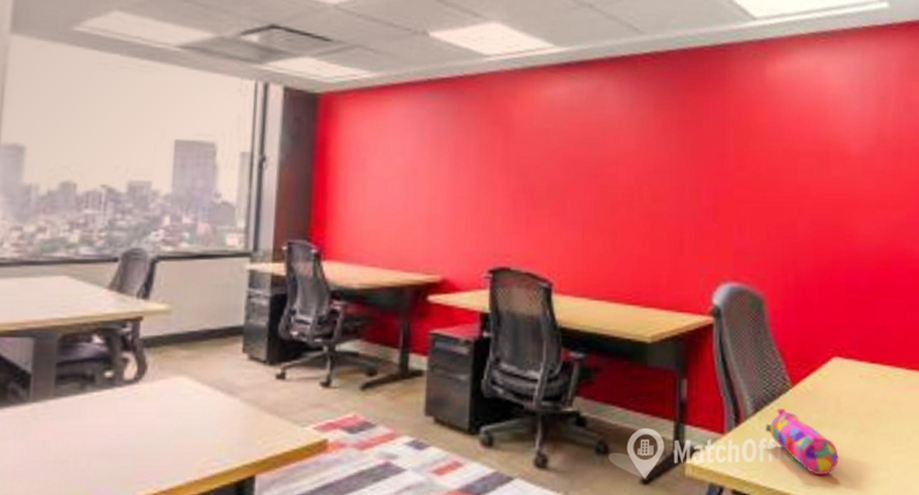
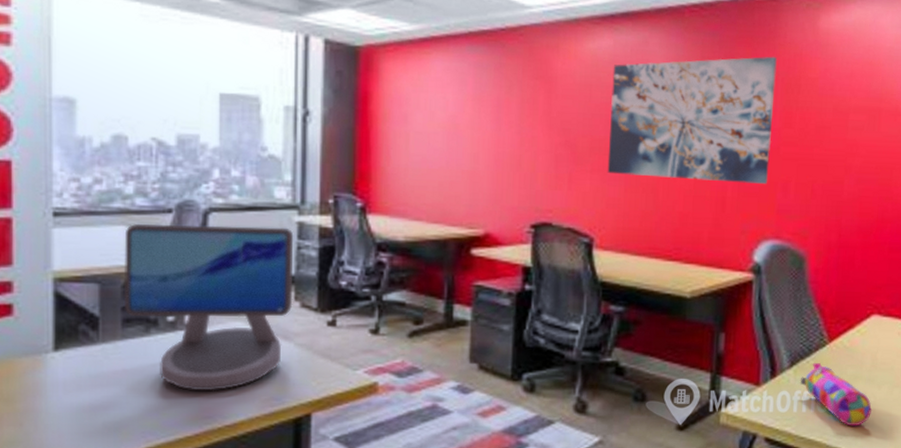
computer monitor: none [58,273,245,454] -> present [123,223,294,391]
wall art: none [565,102,728,227] -> present [607,56,778,185]

